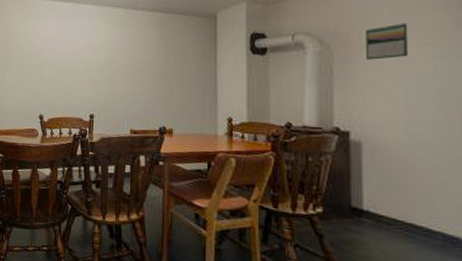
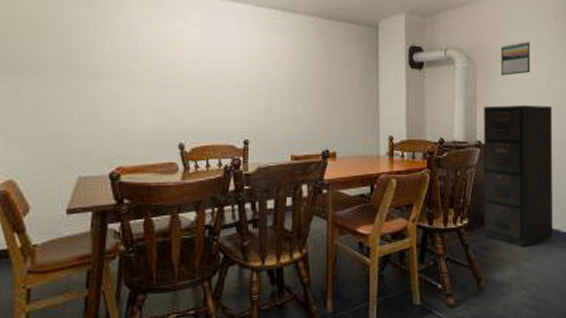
filing cabinet: none [341,91,448,250] -> present [483,105,554,248]

